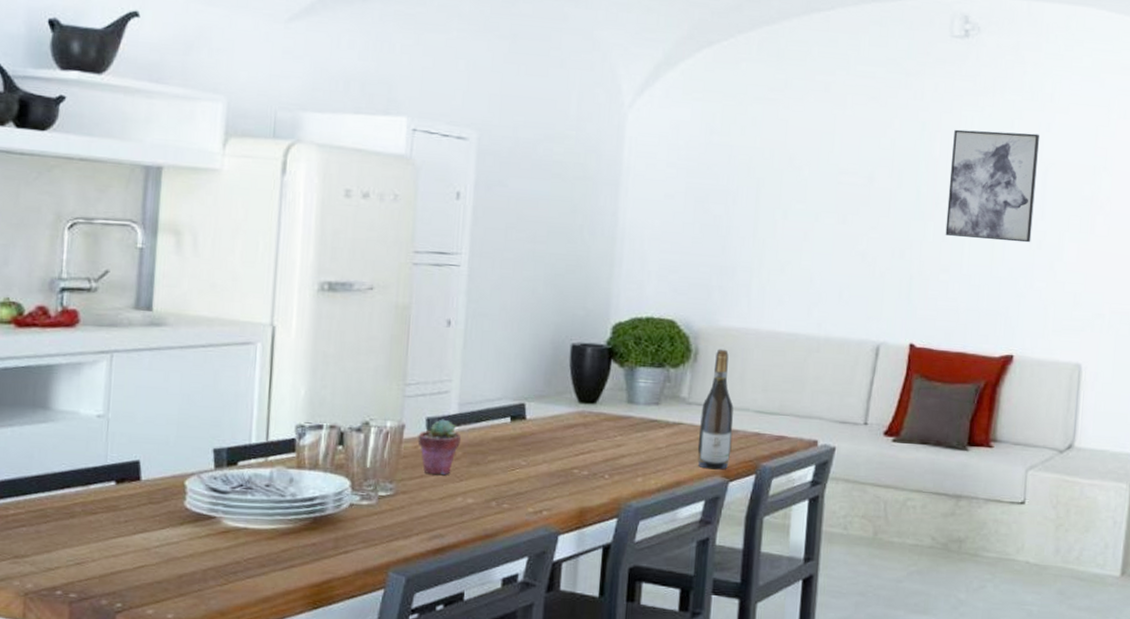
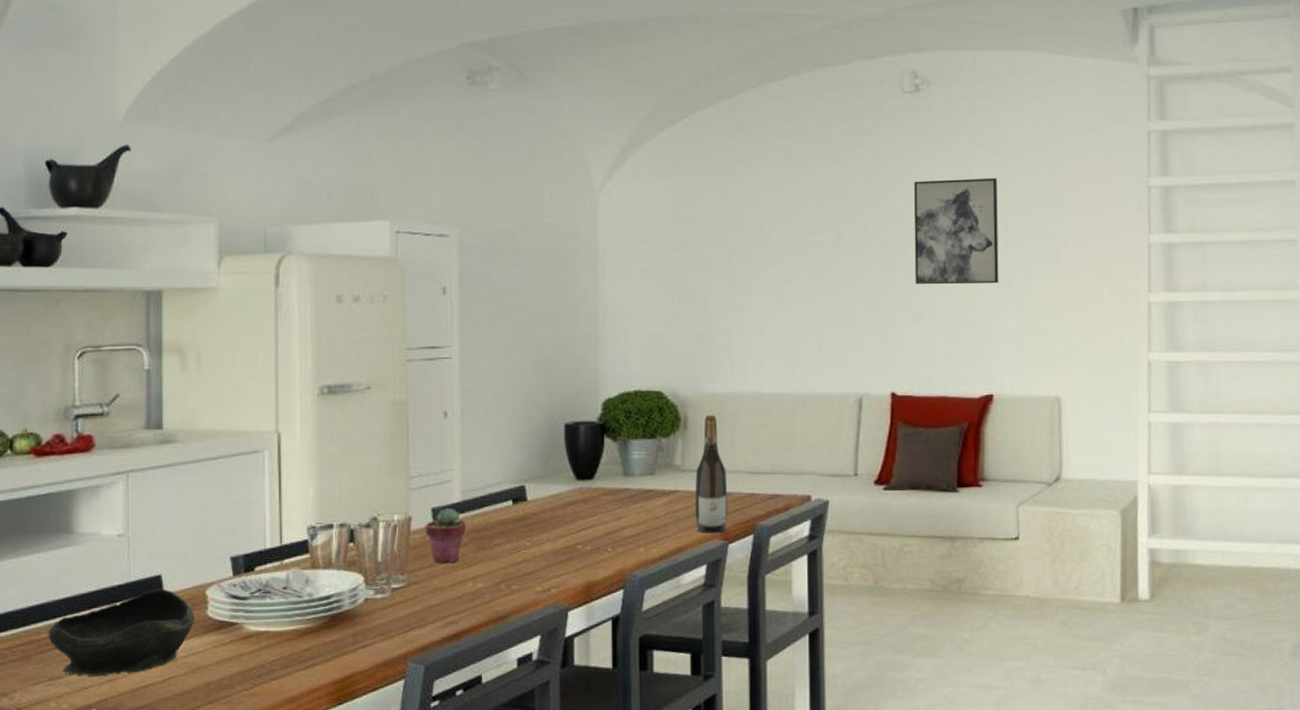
bowl: none [16,474,172,558] -> present [48,588,195,676]

